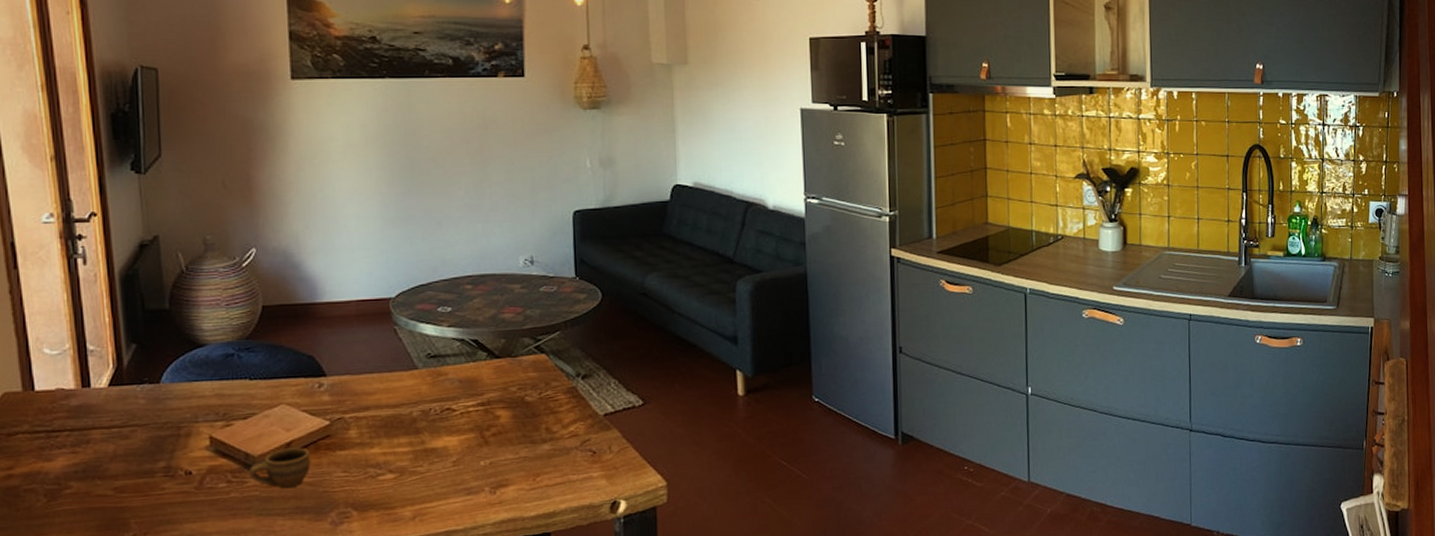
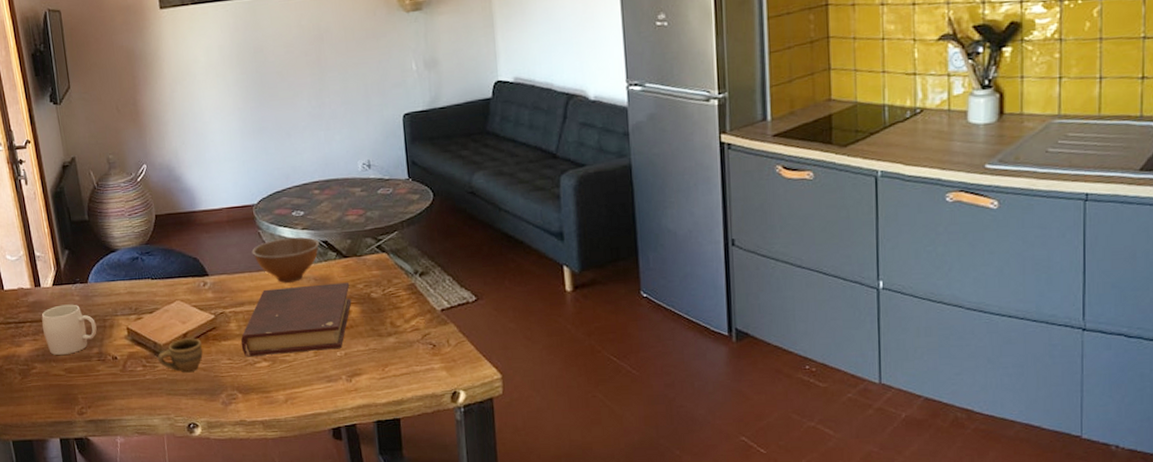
mug: none [86,408,167,471] -> present [41,304,97,355]
book: none [361,385,502,469] -> present [240,282,352,357]
bowl: none [384,334,468,385] -> present [252,237,319,283]

